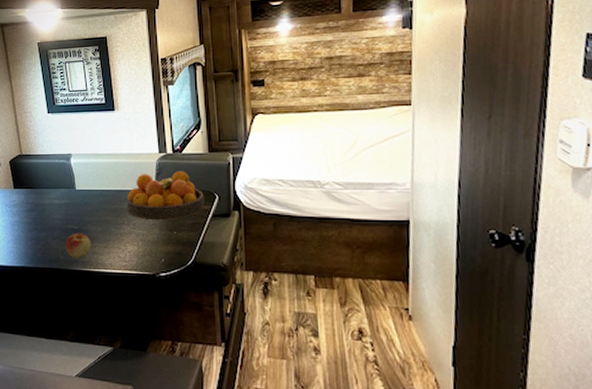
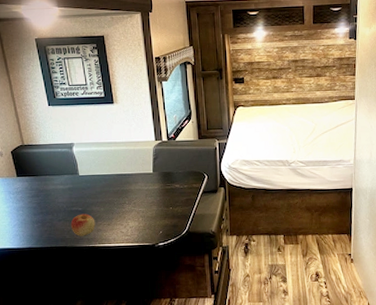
fruit bowl: present [126,171,204,221] -> none [127,156,196,199]

